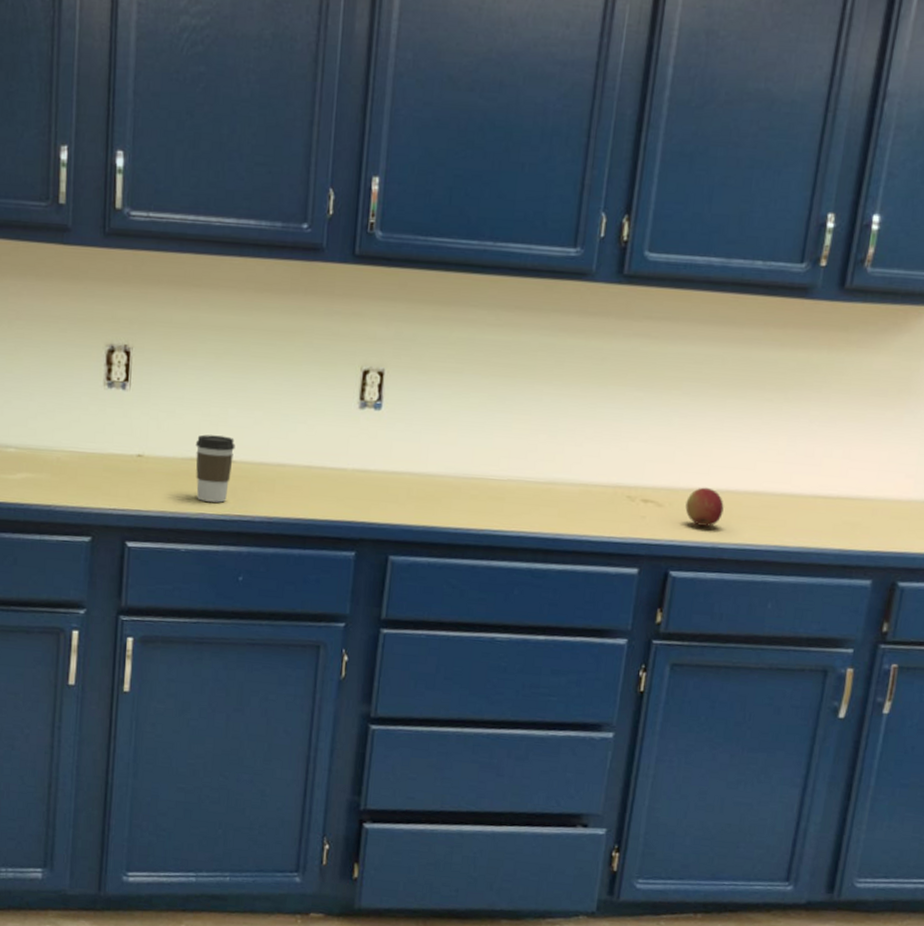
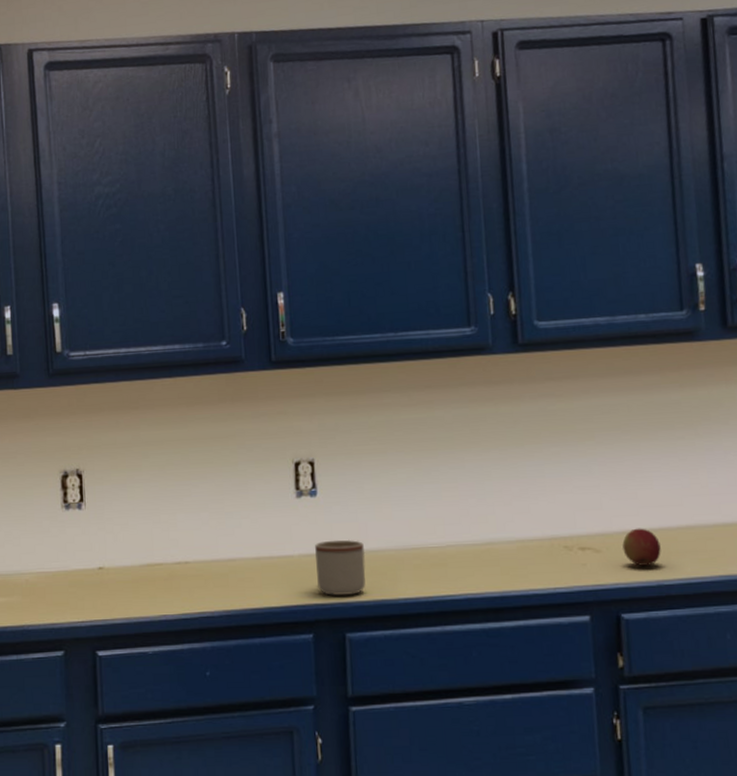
coffee cup: present [195,434,236,503] -> none [150,540,187,603]
mug: none [368,458,423,517] -> present [315,539,366,596]

